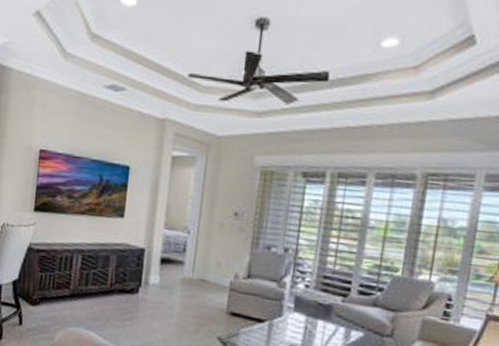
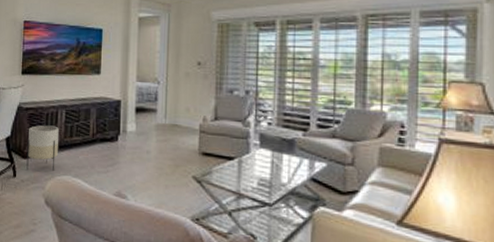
planter: none [34,270,73,321] -> present [26,125,59,171]

